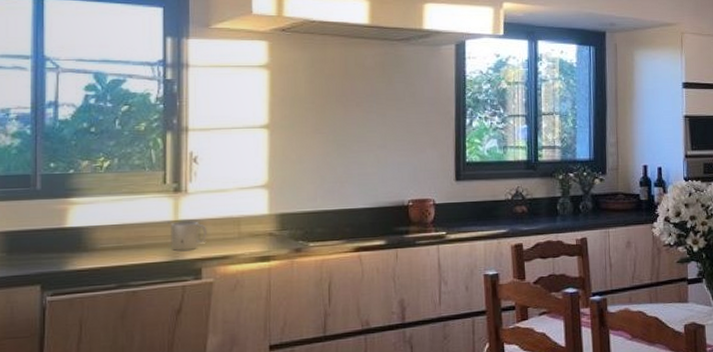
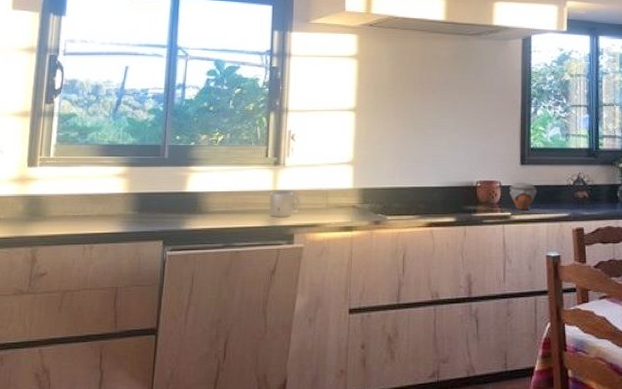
jar: none [443,198,474,229] -> present [508,182,538,211]

